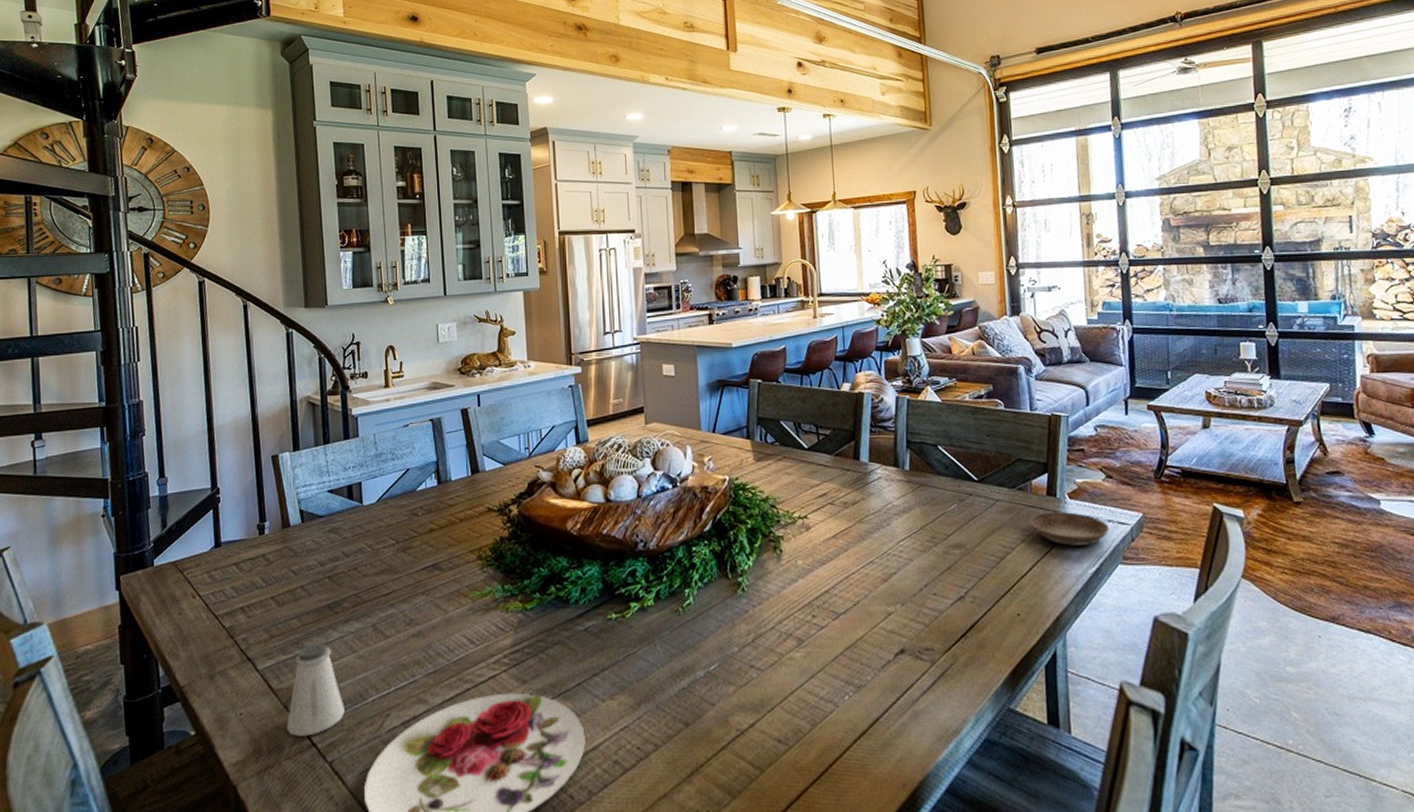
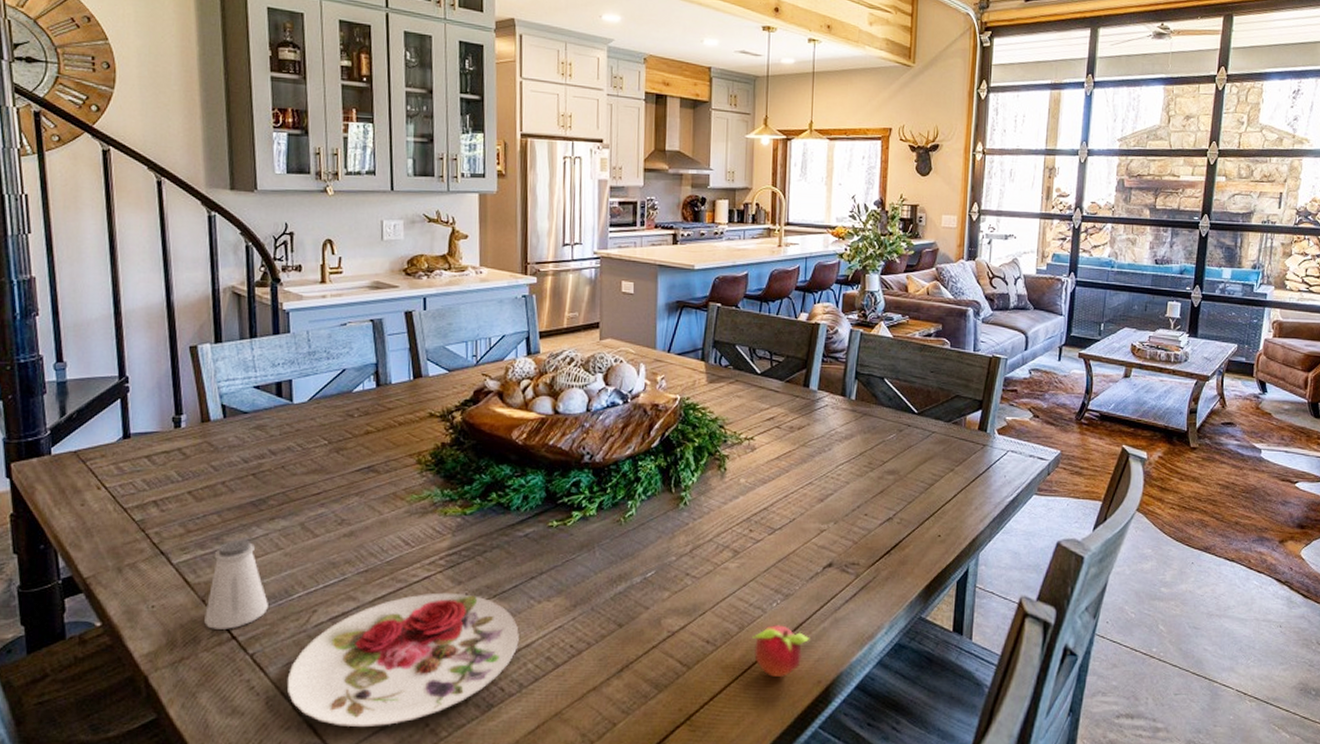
apple: none [826,721,889,781] -> present [752,625,810,678]
saucer: present [1030,512,1110,546] -> none [960,446,1030,477]

